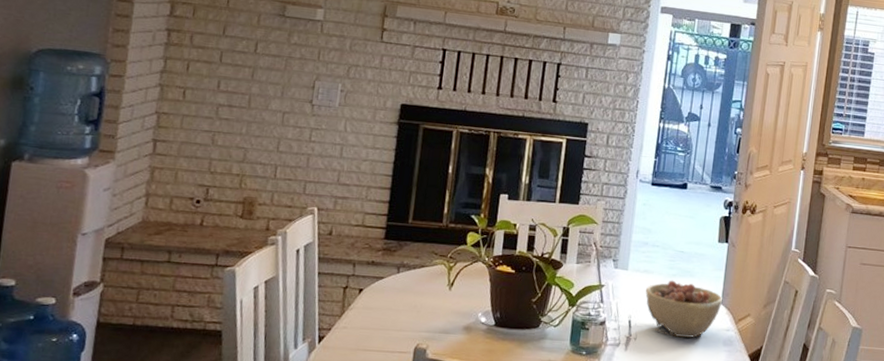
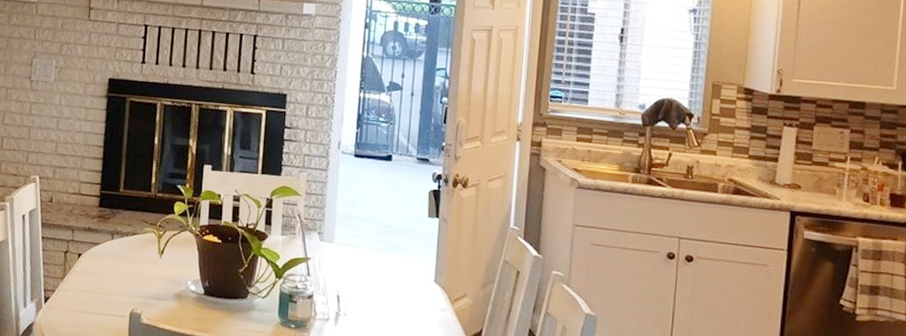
bowl: present [645,280,723,338] -> none [353,255,436,317]

